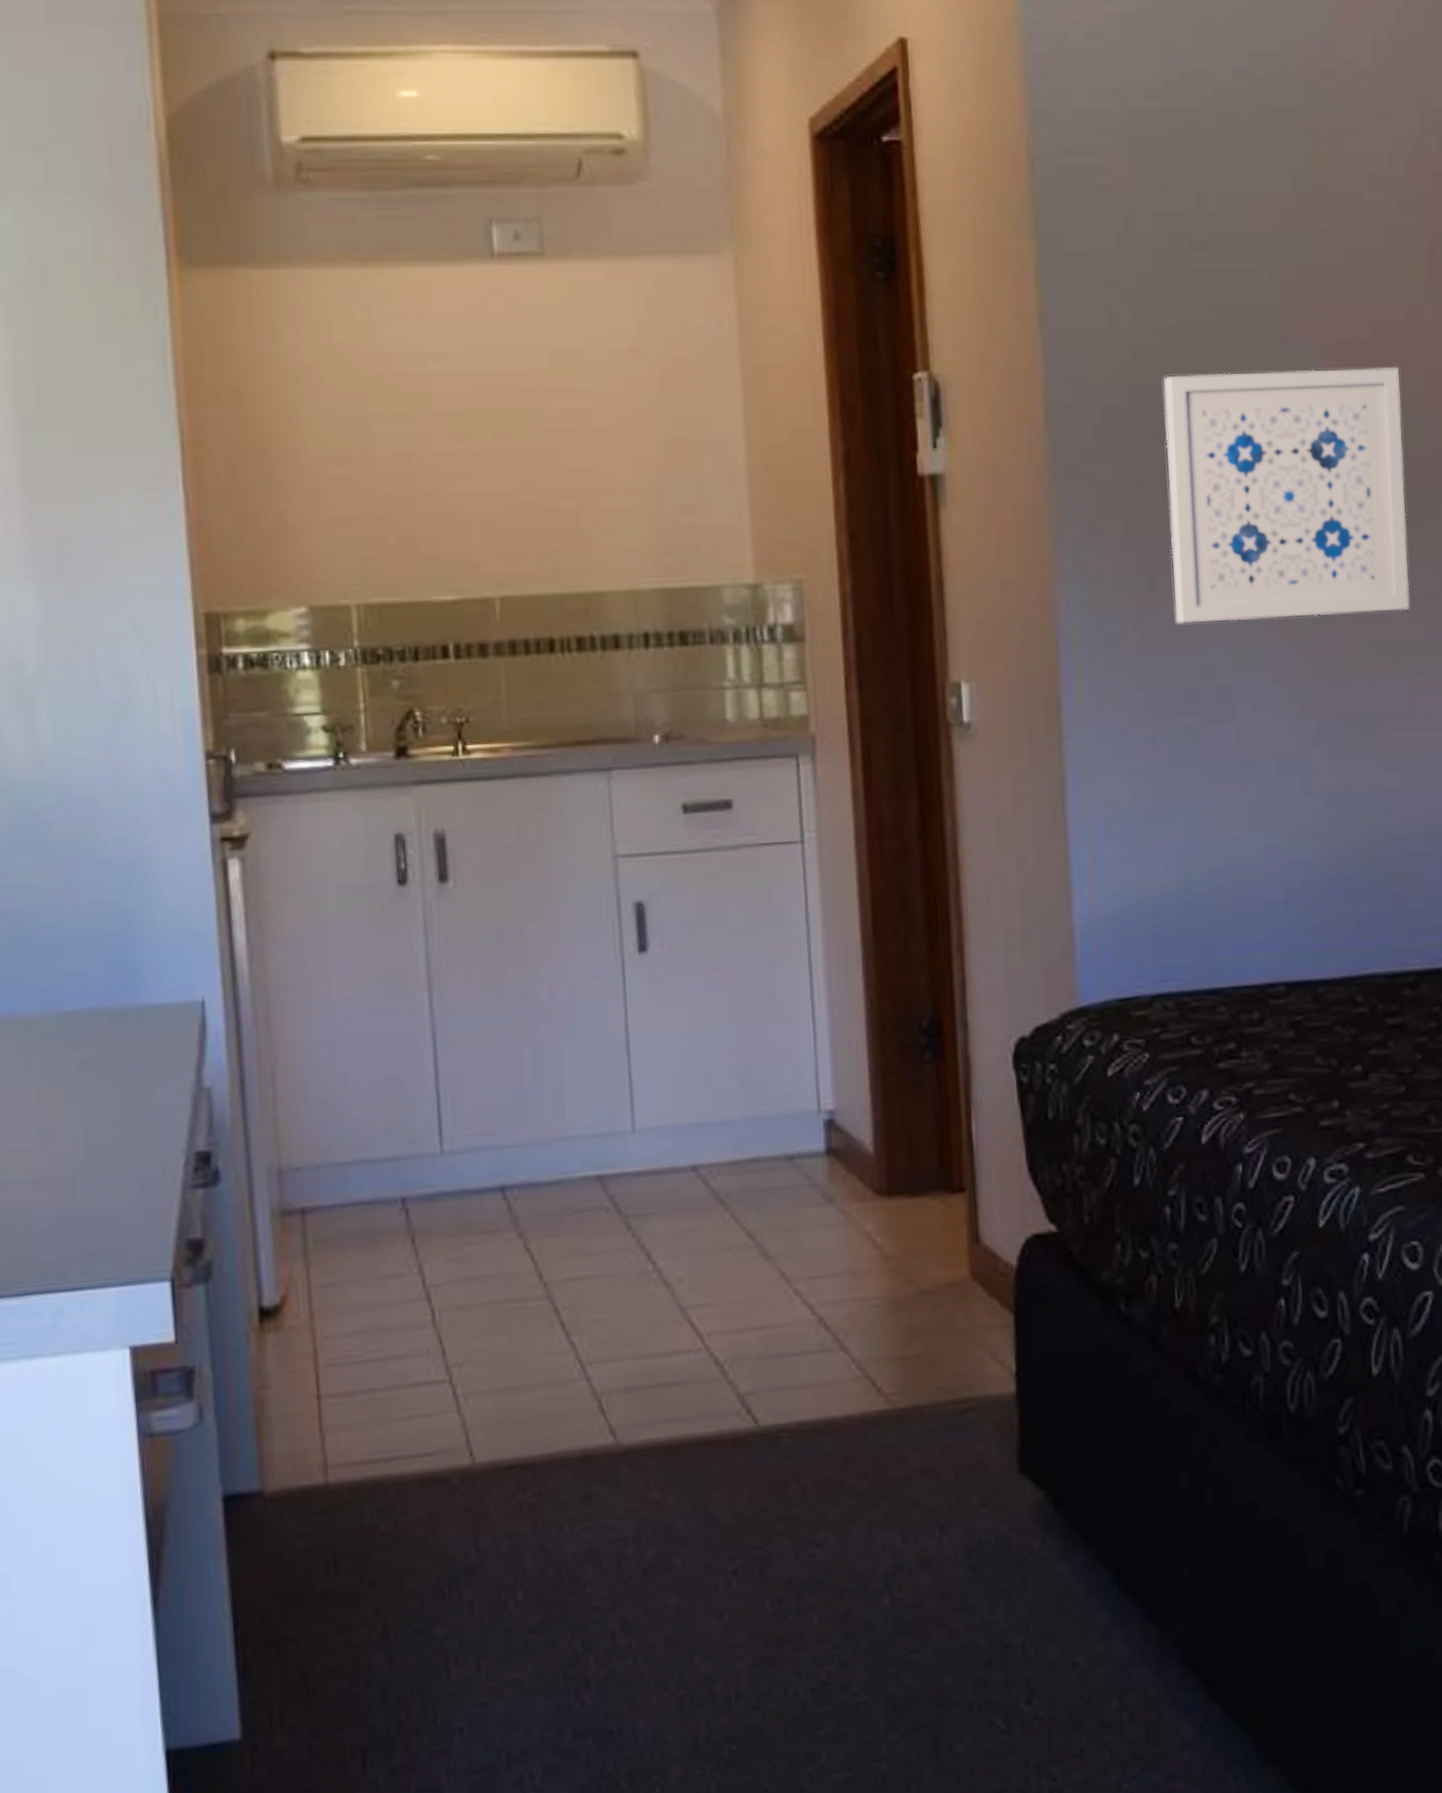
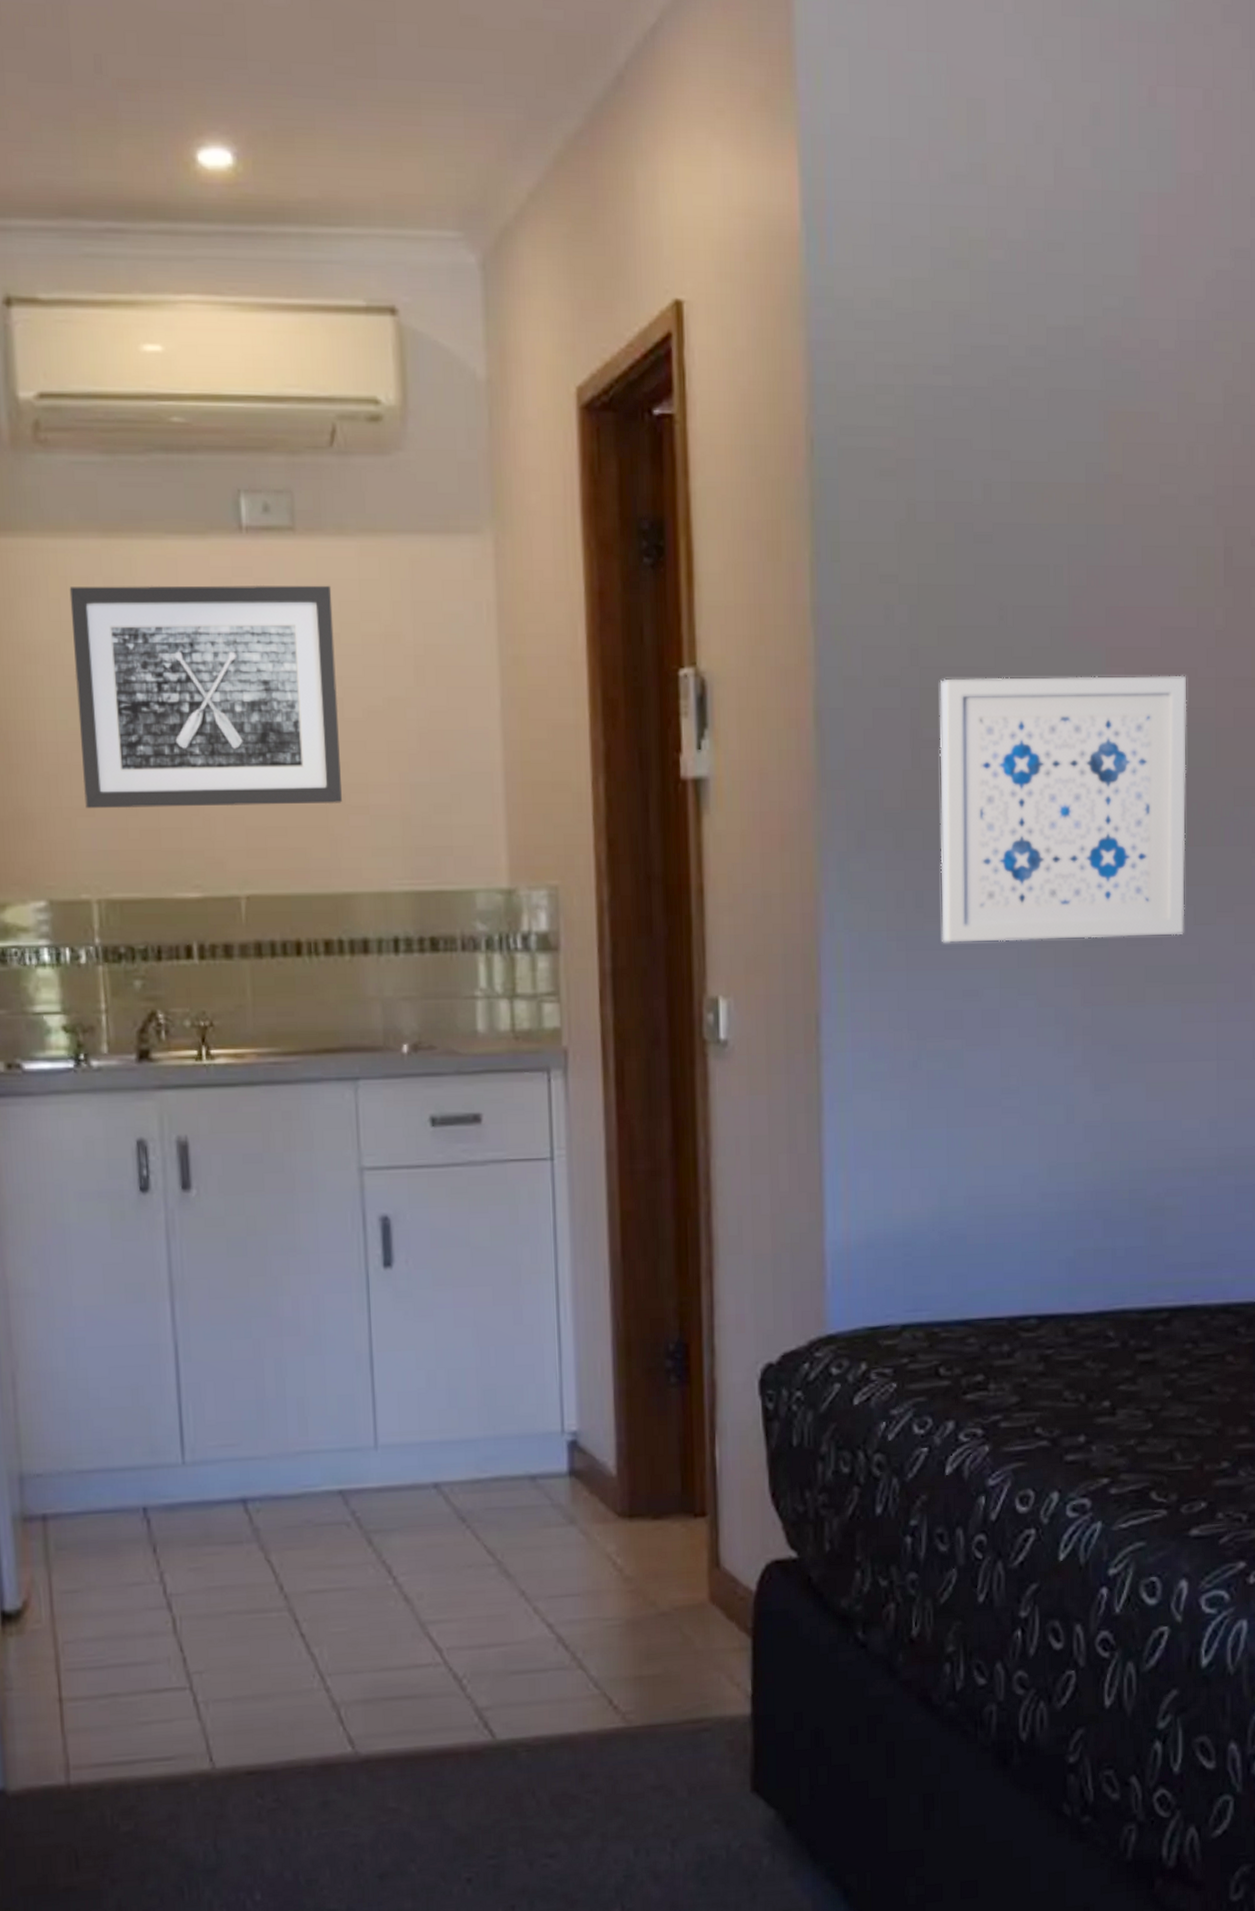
wall art: none [329,305,592,518] -> present [69,585,342,808]

